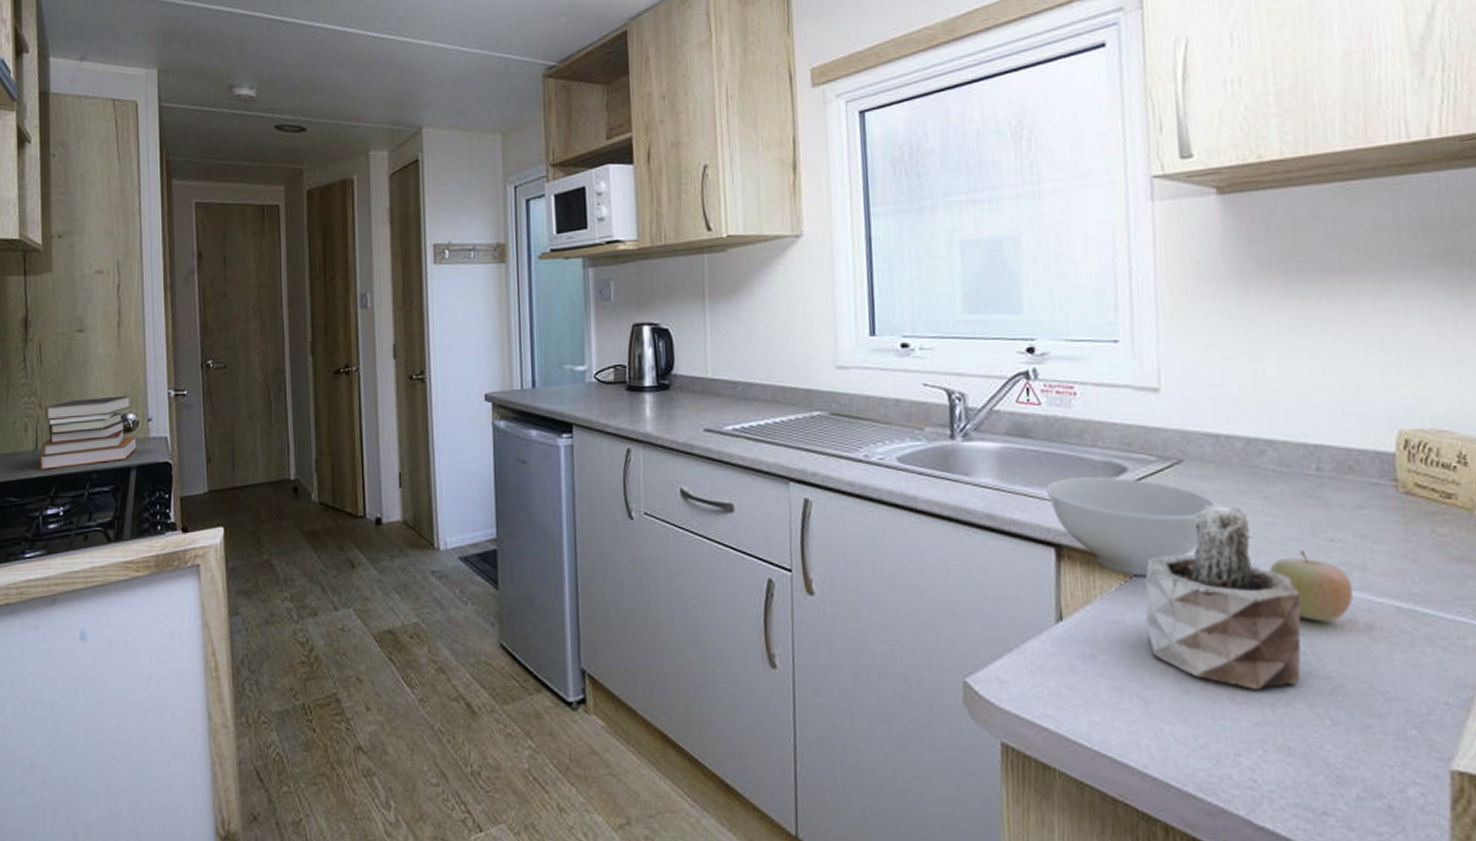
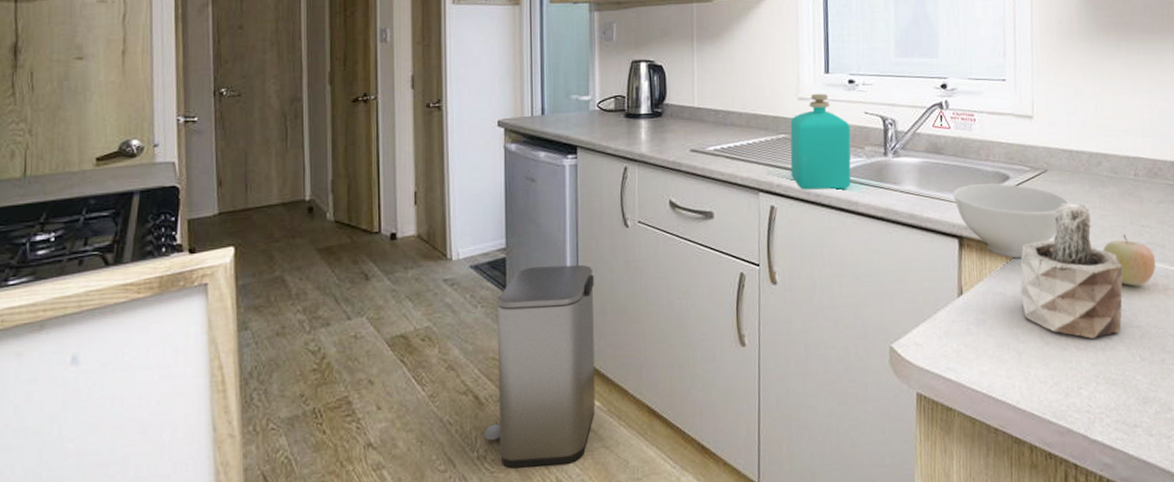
books: present [39,395,137,470] -> none [27,121,141,196]
pedal bin: none [477,561,600,790] -> present [483,264,596,469]
soap bottle: none [827,360,907,481] -> present [790,93,851,190]

